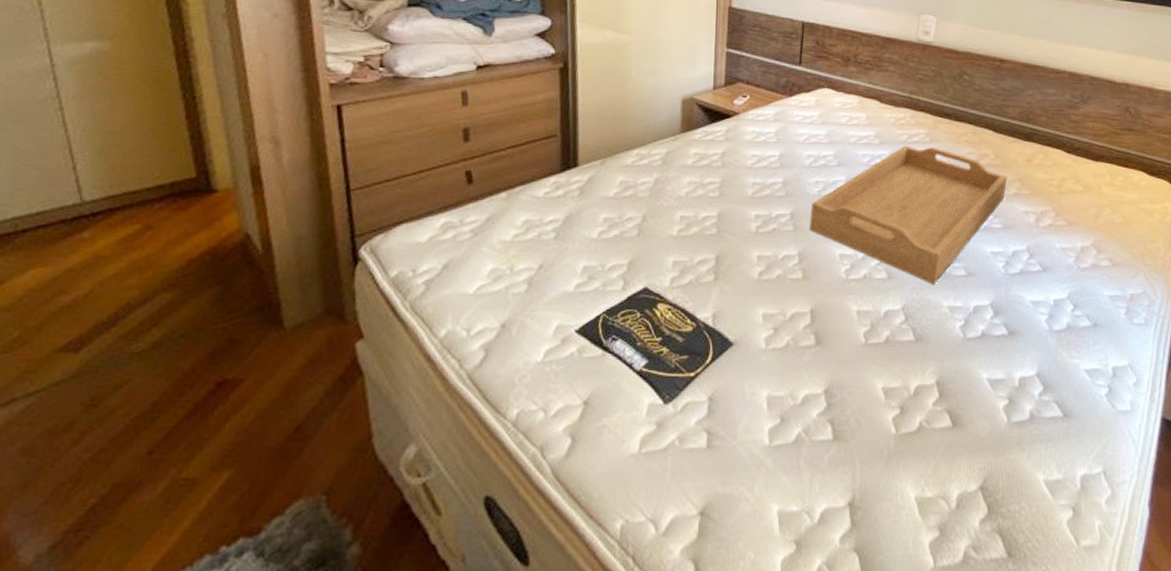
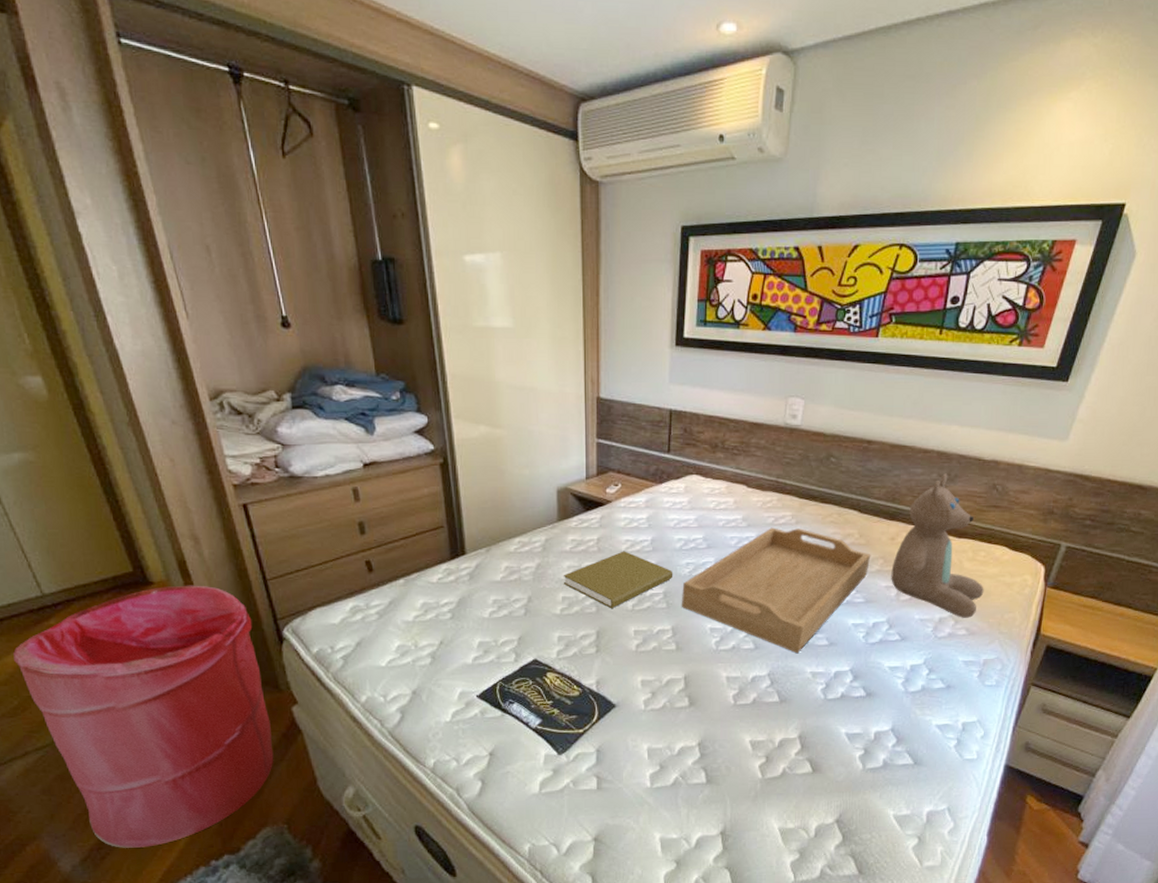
laundry hamper: none [27,194,327,530] -> present [13,585,274,848]
book: none [682,166,802,231] -> present [563,551,673,609]
teddy bear: none [1029,94,1125,247] -> present [891,473,984,618]

